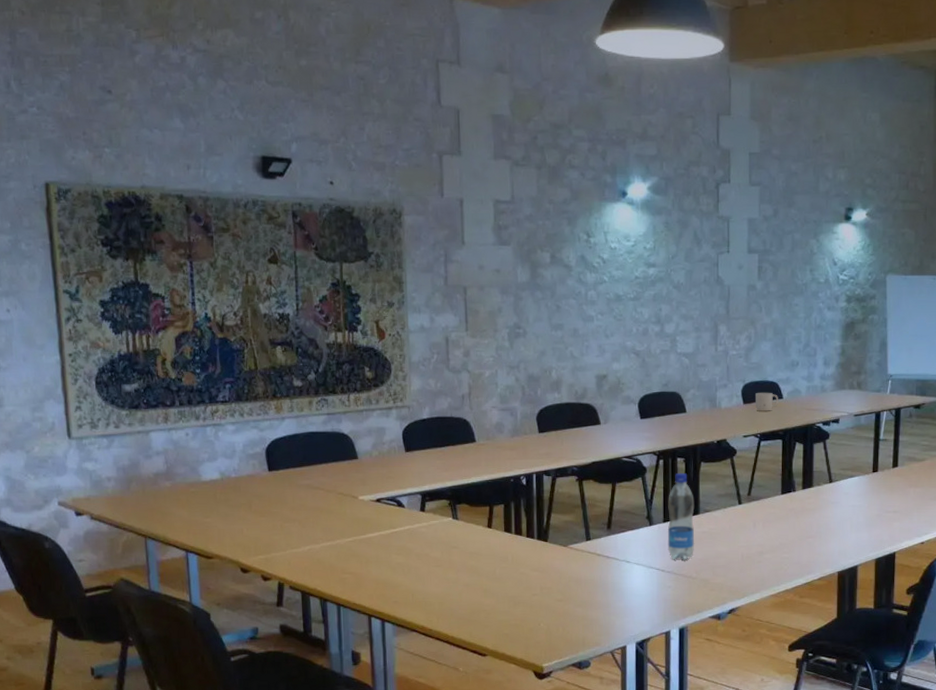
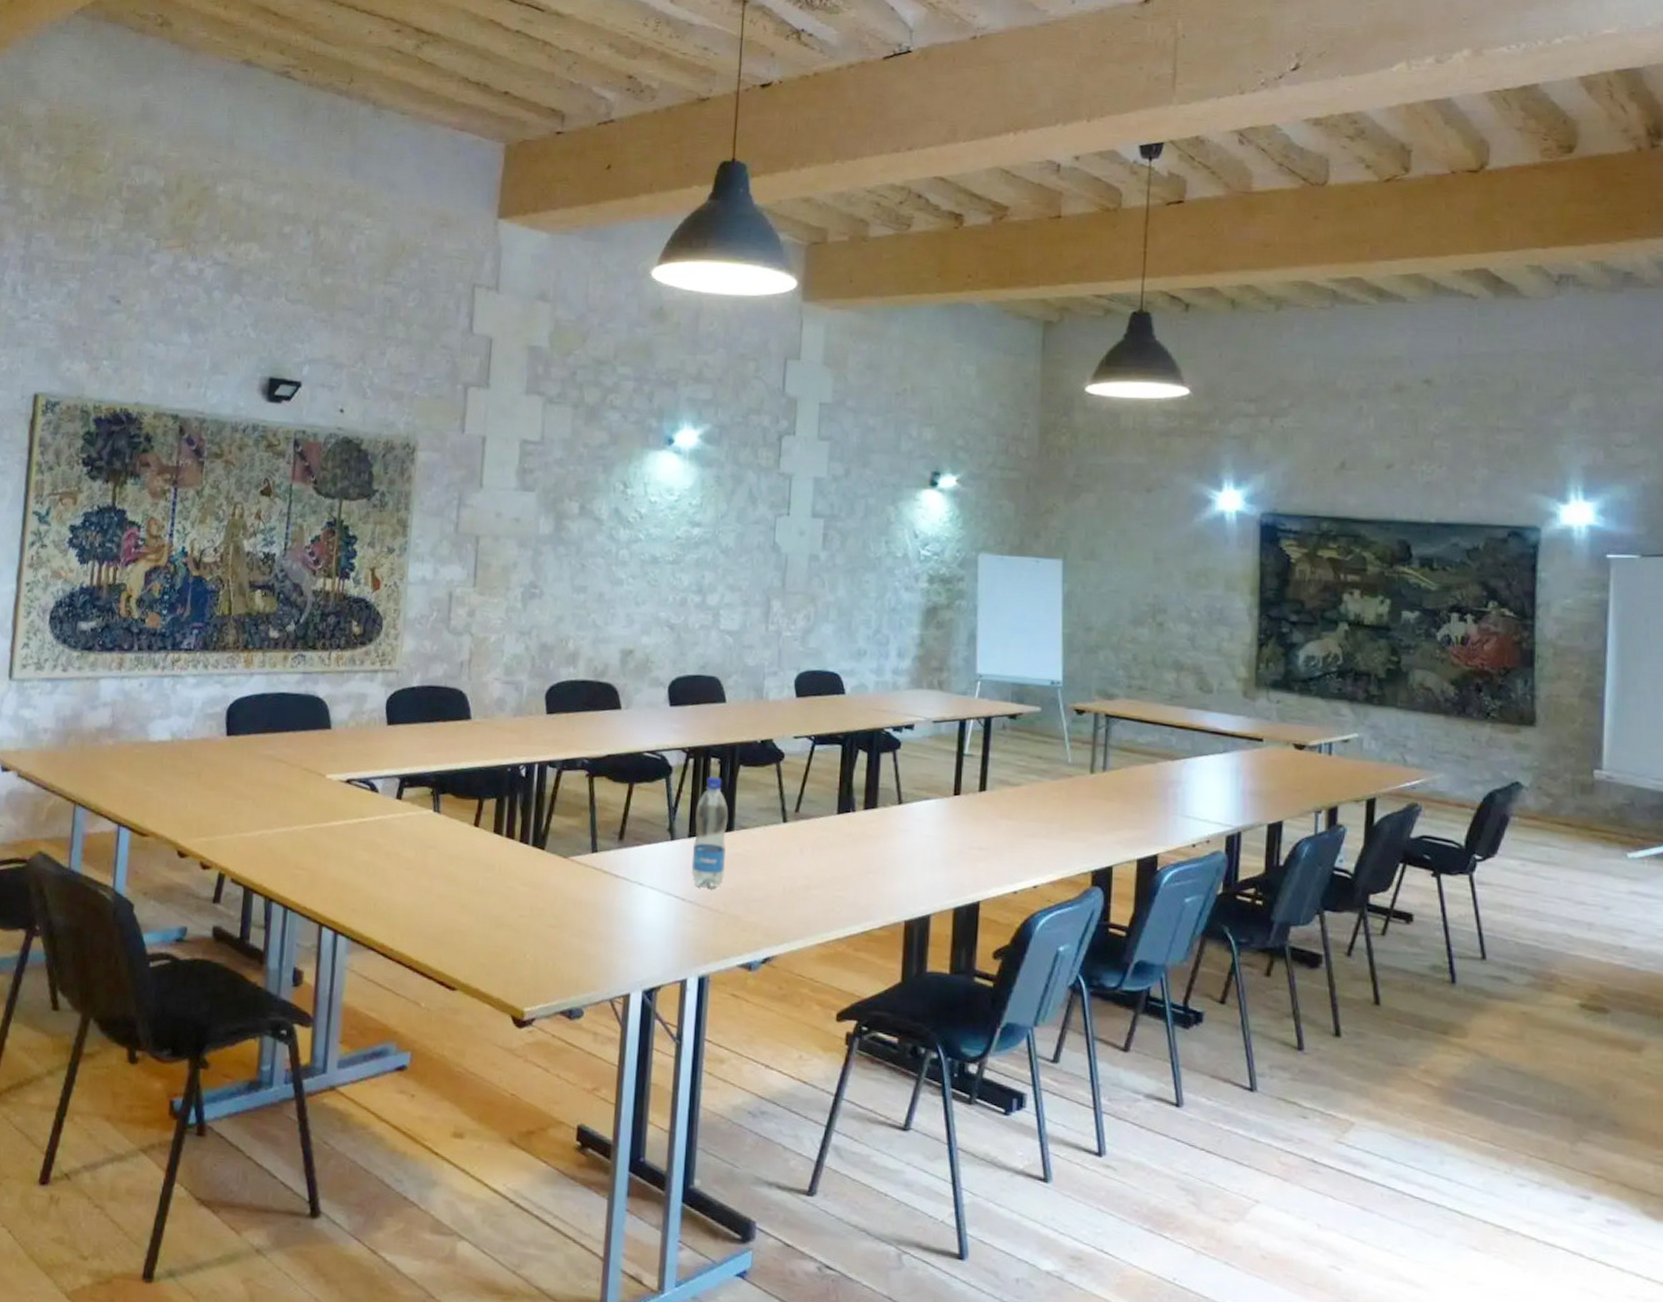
mug: present [756,392,778,411] -> none [811,684,839,709]

